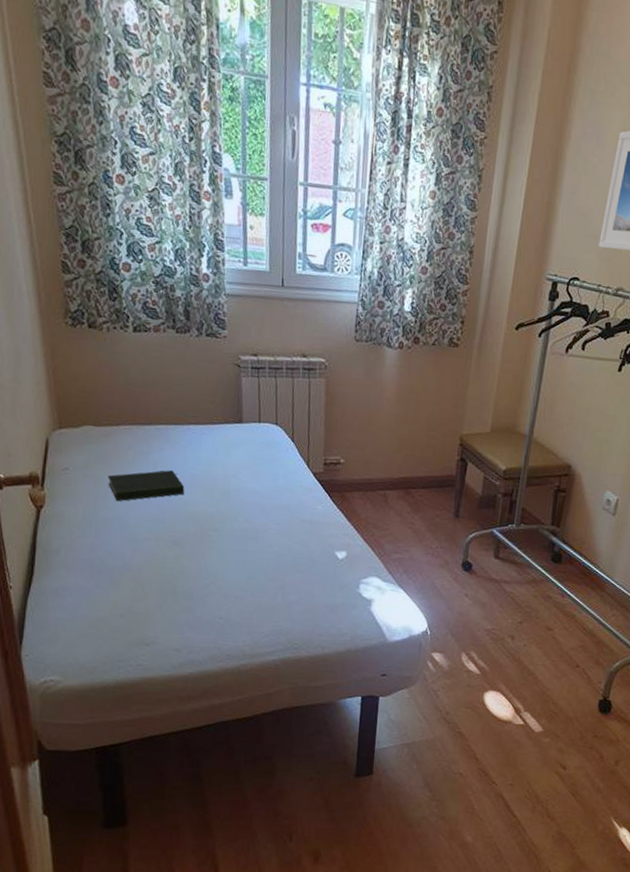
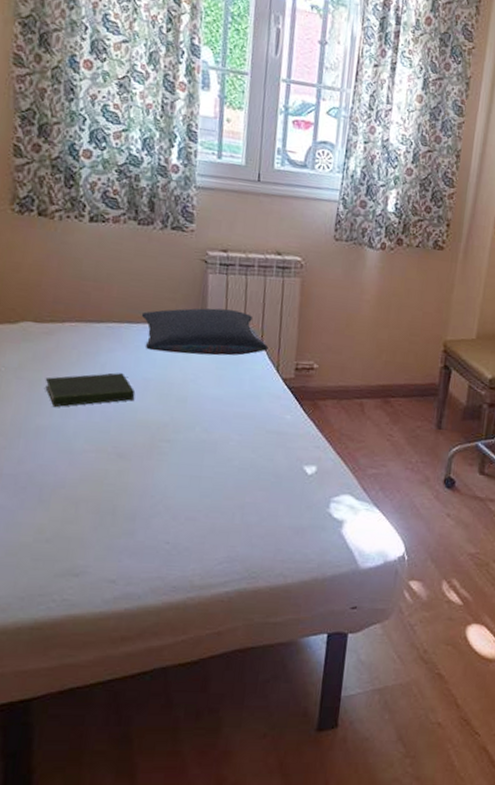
pillow: none [185,409,299,453] -> present [141,308,269,356]

